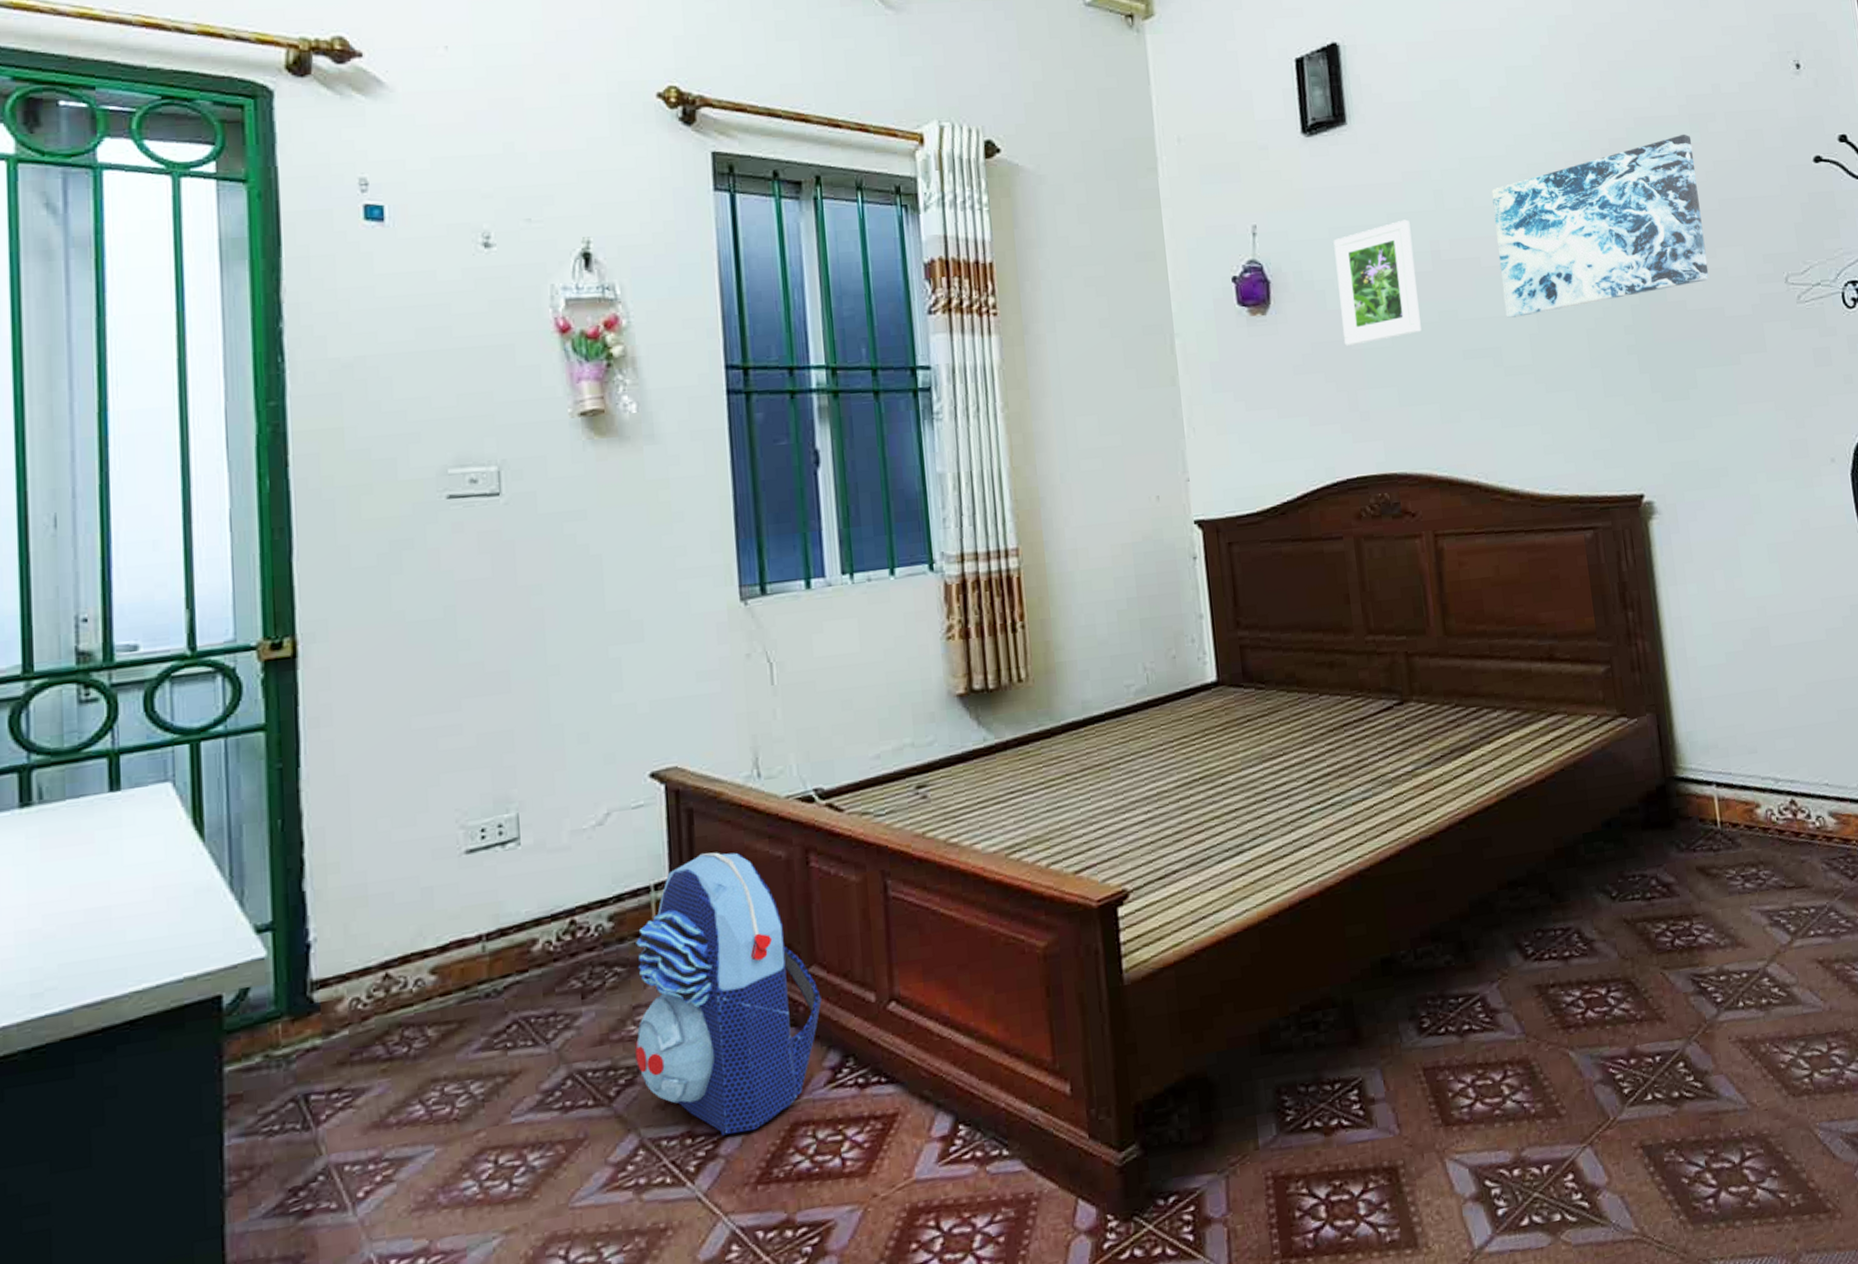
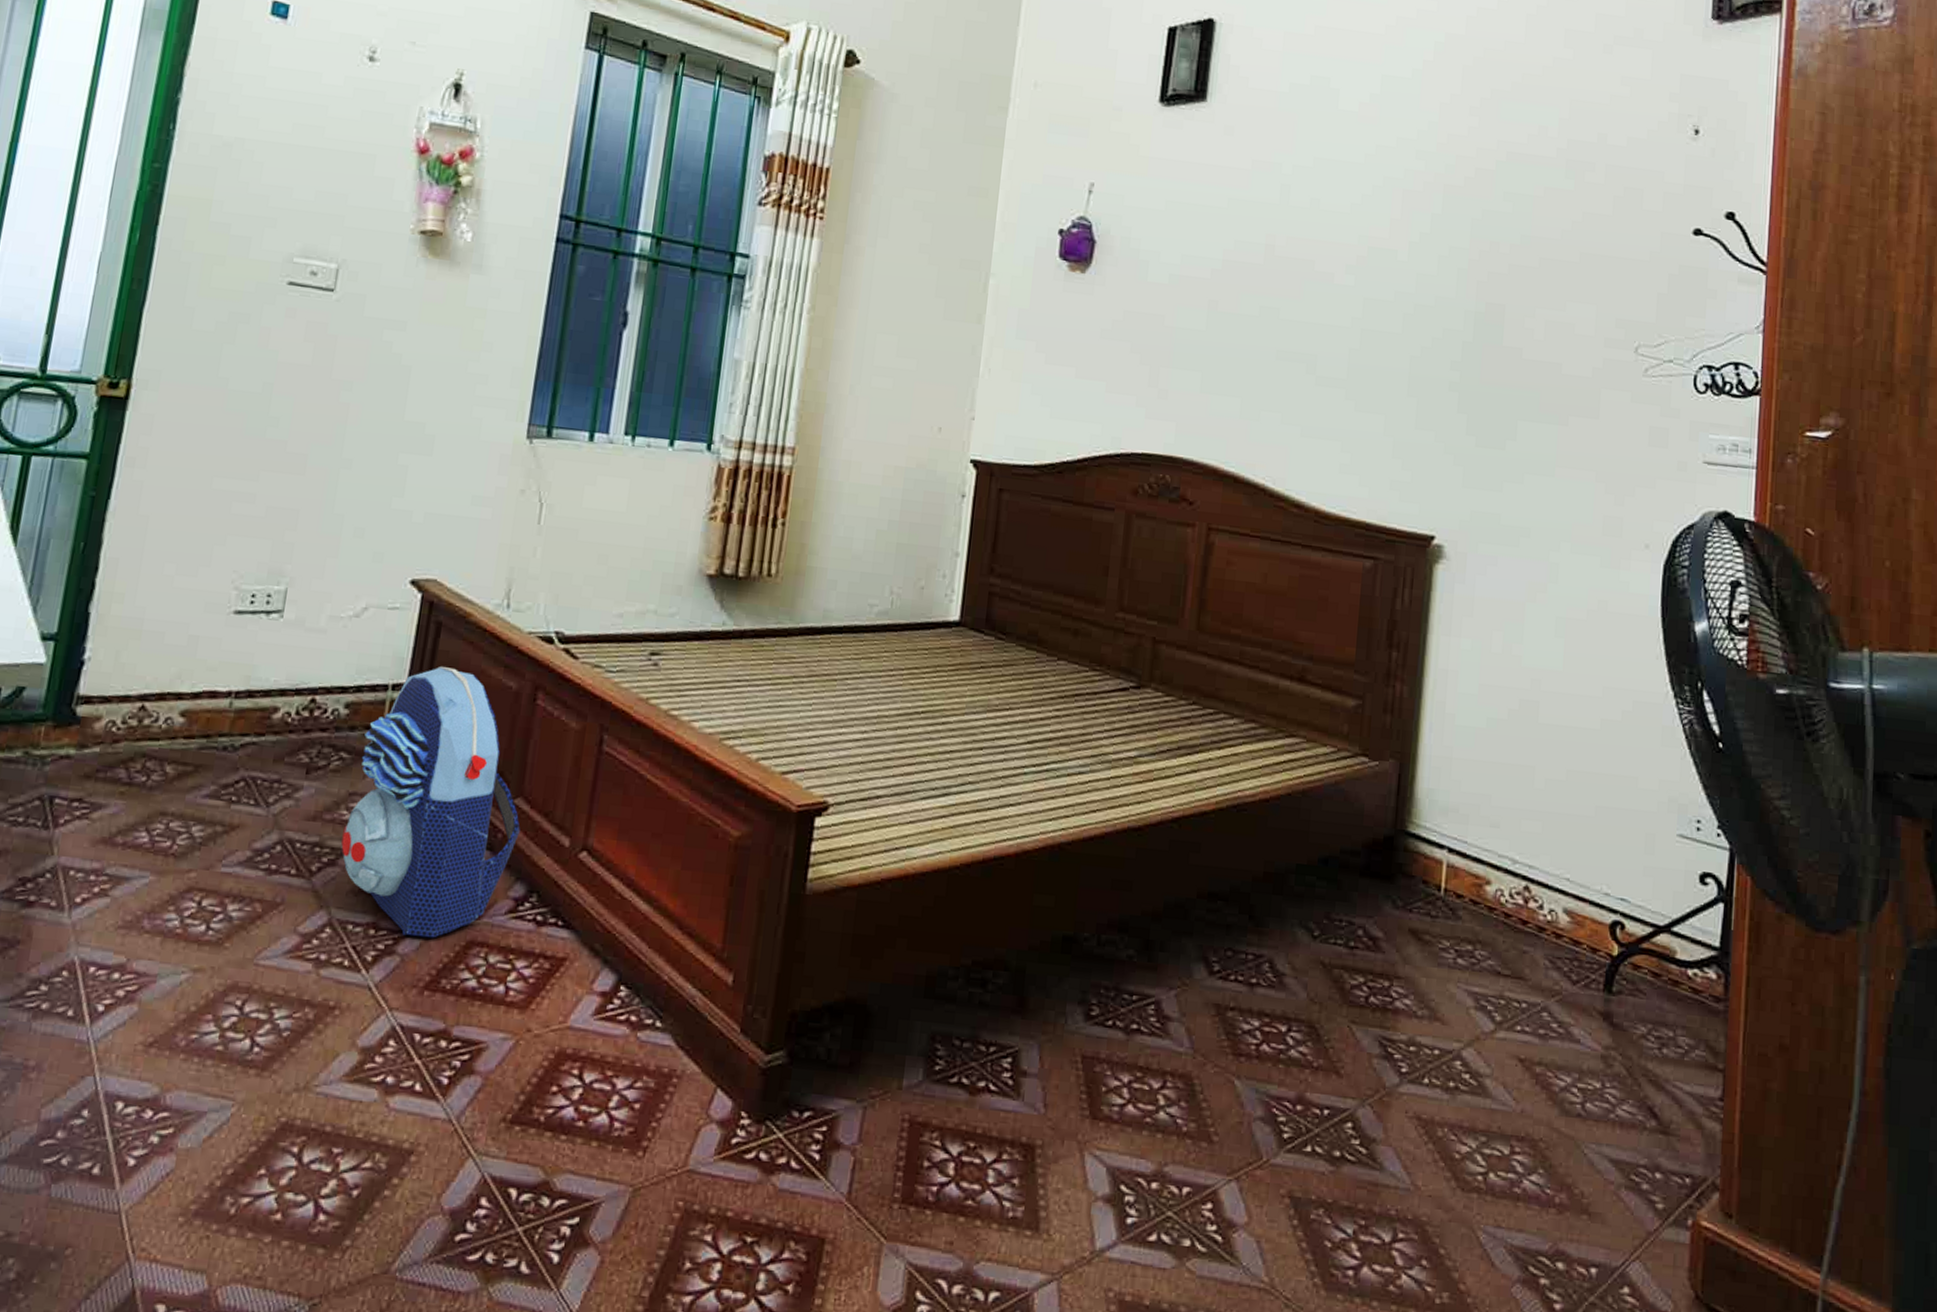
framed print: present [1333,219,1422,346] -> none [1157,207,1250,323]
wall art: present [1491,134,1710,318] -> none [1329,178,1564,333]

